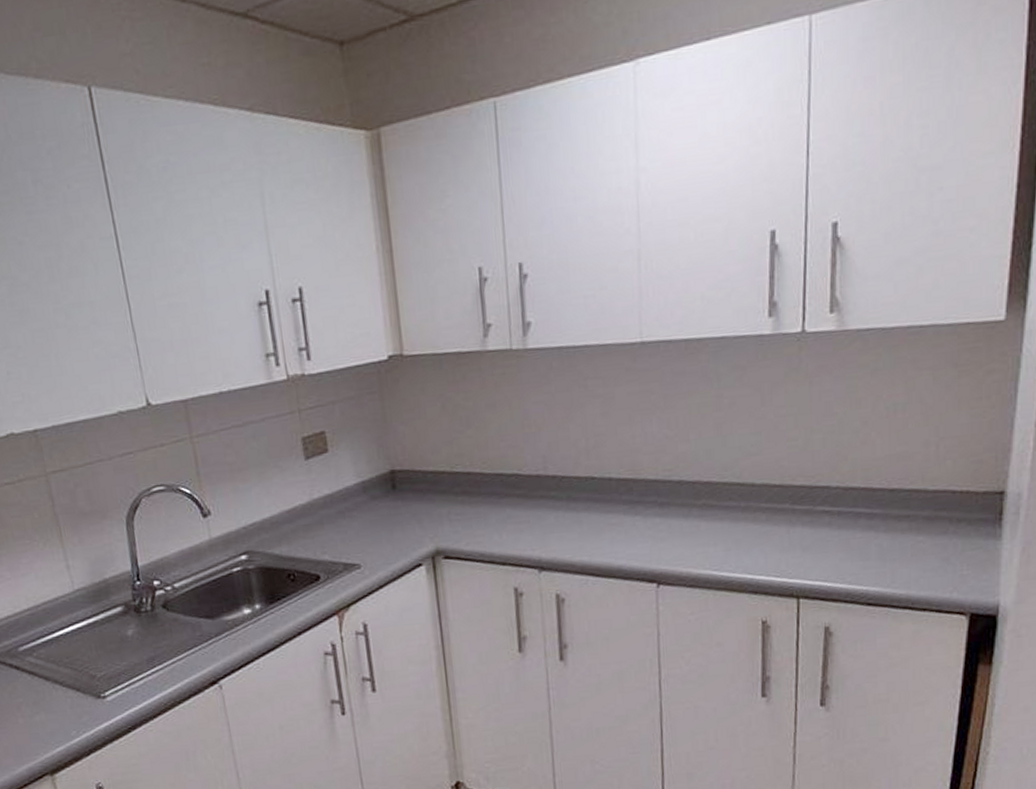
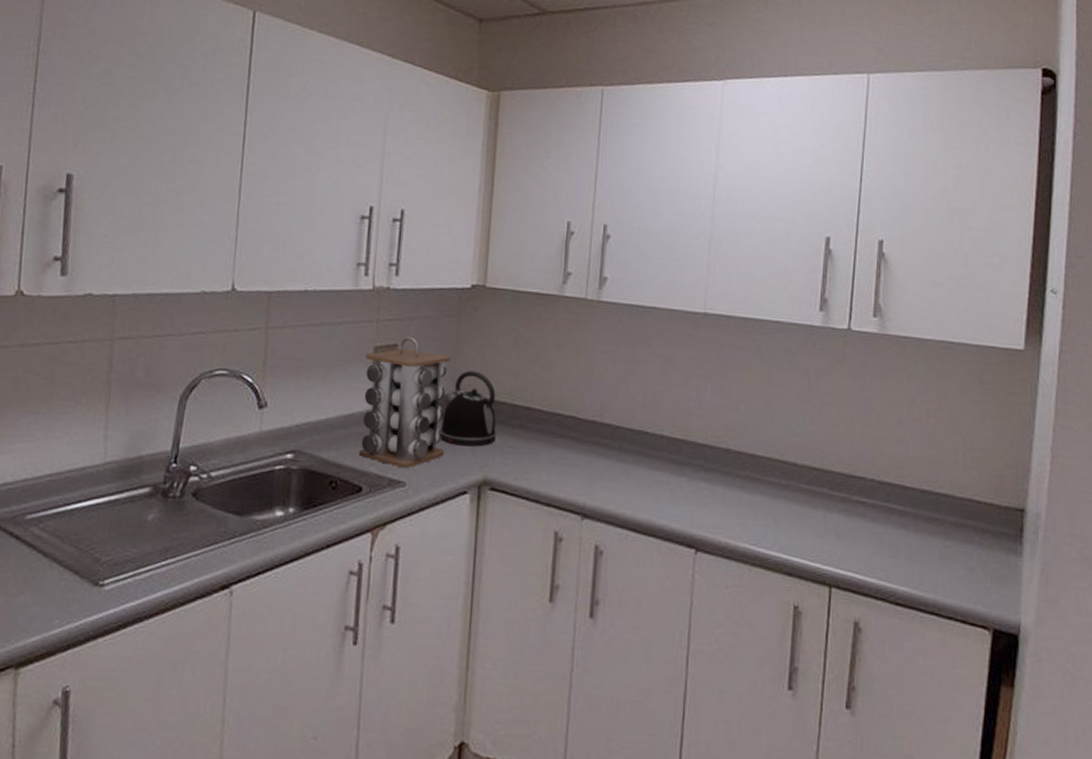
spice rack: none [294,421,393,552] -> present [359,337,451,469]
kettle: none [382,444,442,522] -> present [439,370,497,447]

